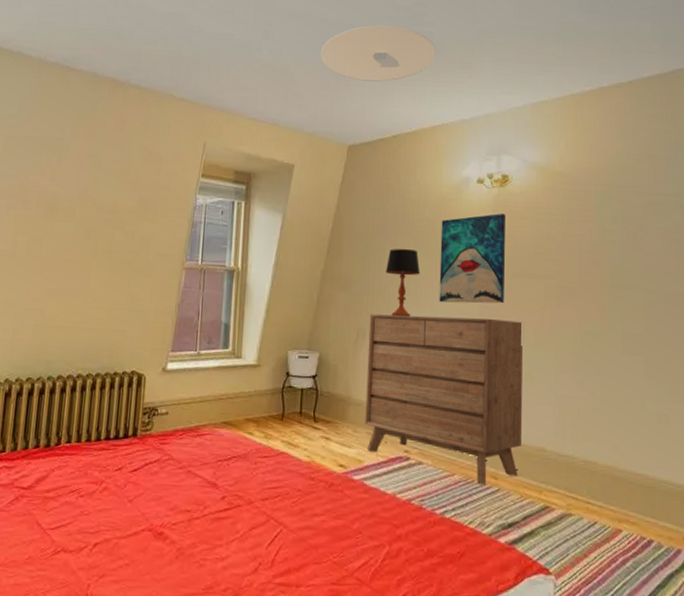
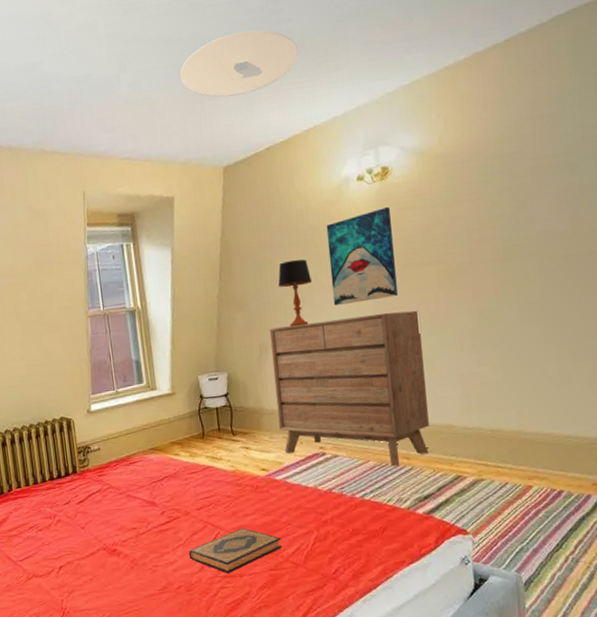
hardback book: none [243,529,350,581] -> present [188,528,283,573]

